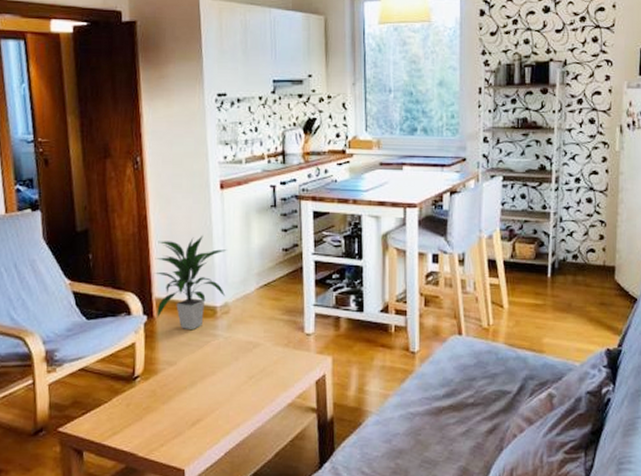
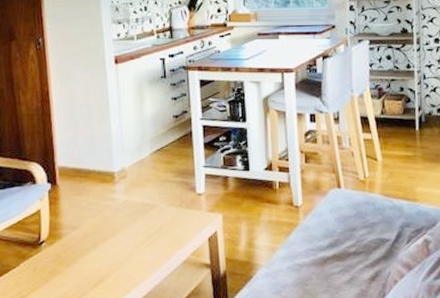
indoor plant: present [154,236,227,331] -> none [56,107,123,196]

